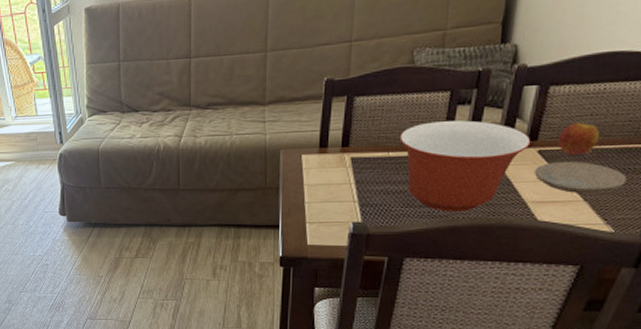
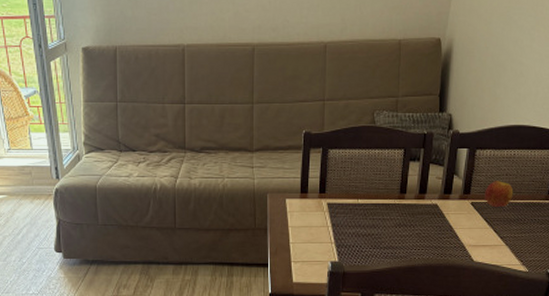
mixing bowl: present [399,120,531,212] -> none [366,175,466,253]
plate: present [533,161,627,193] -> none [469,212,534,239]

